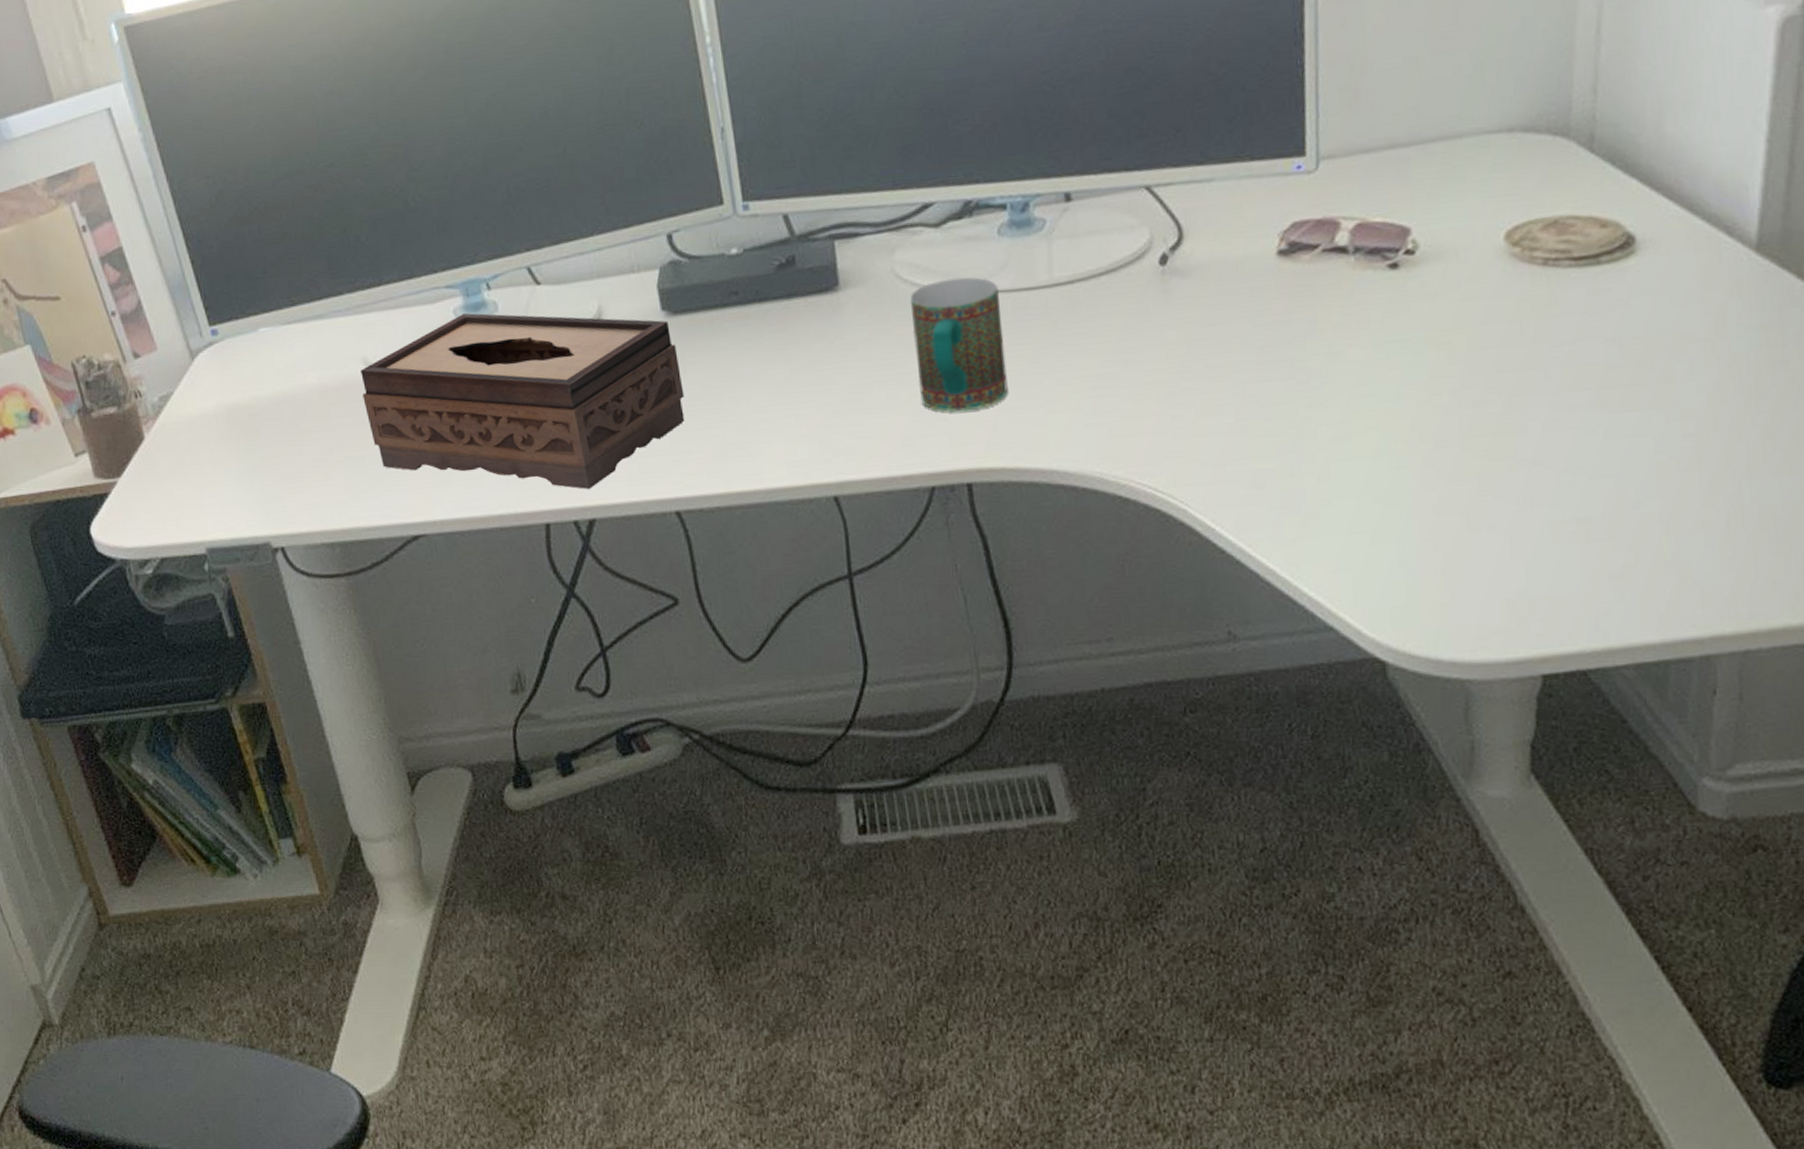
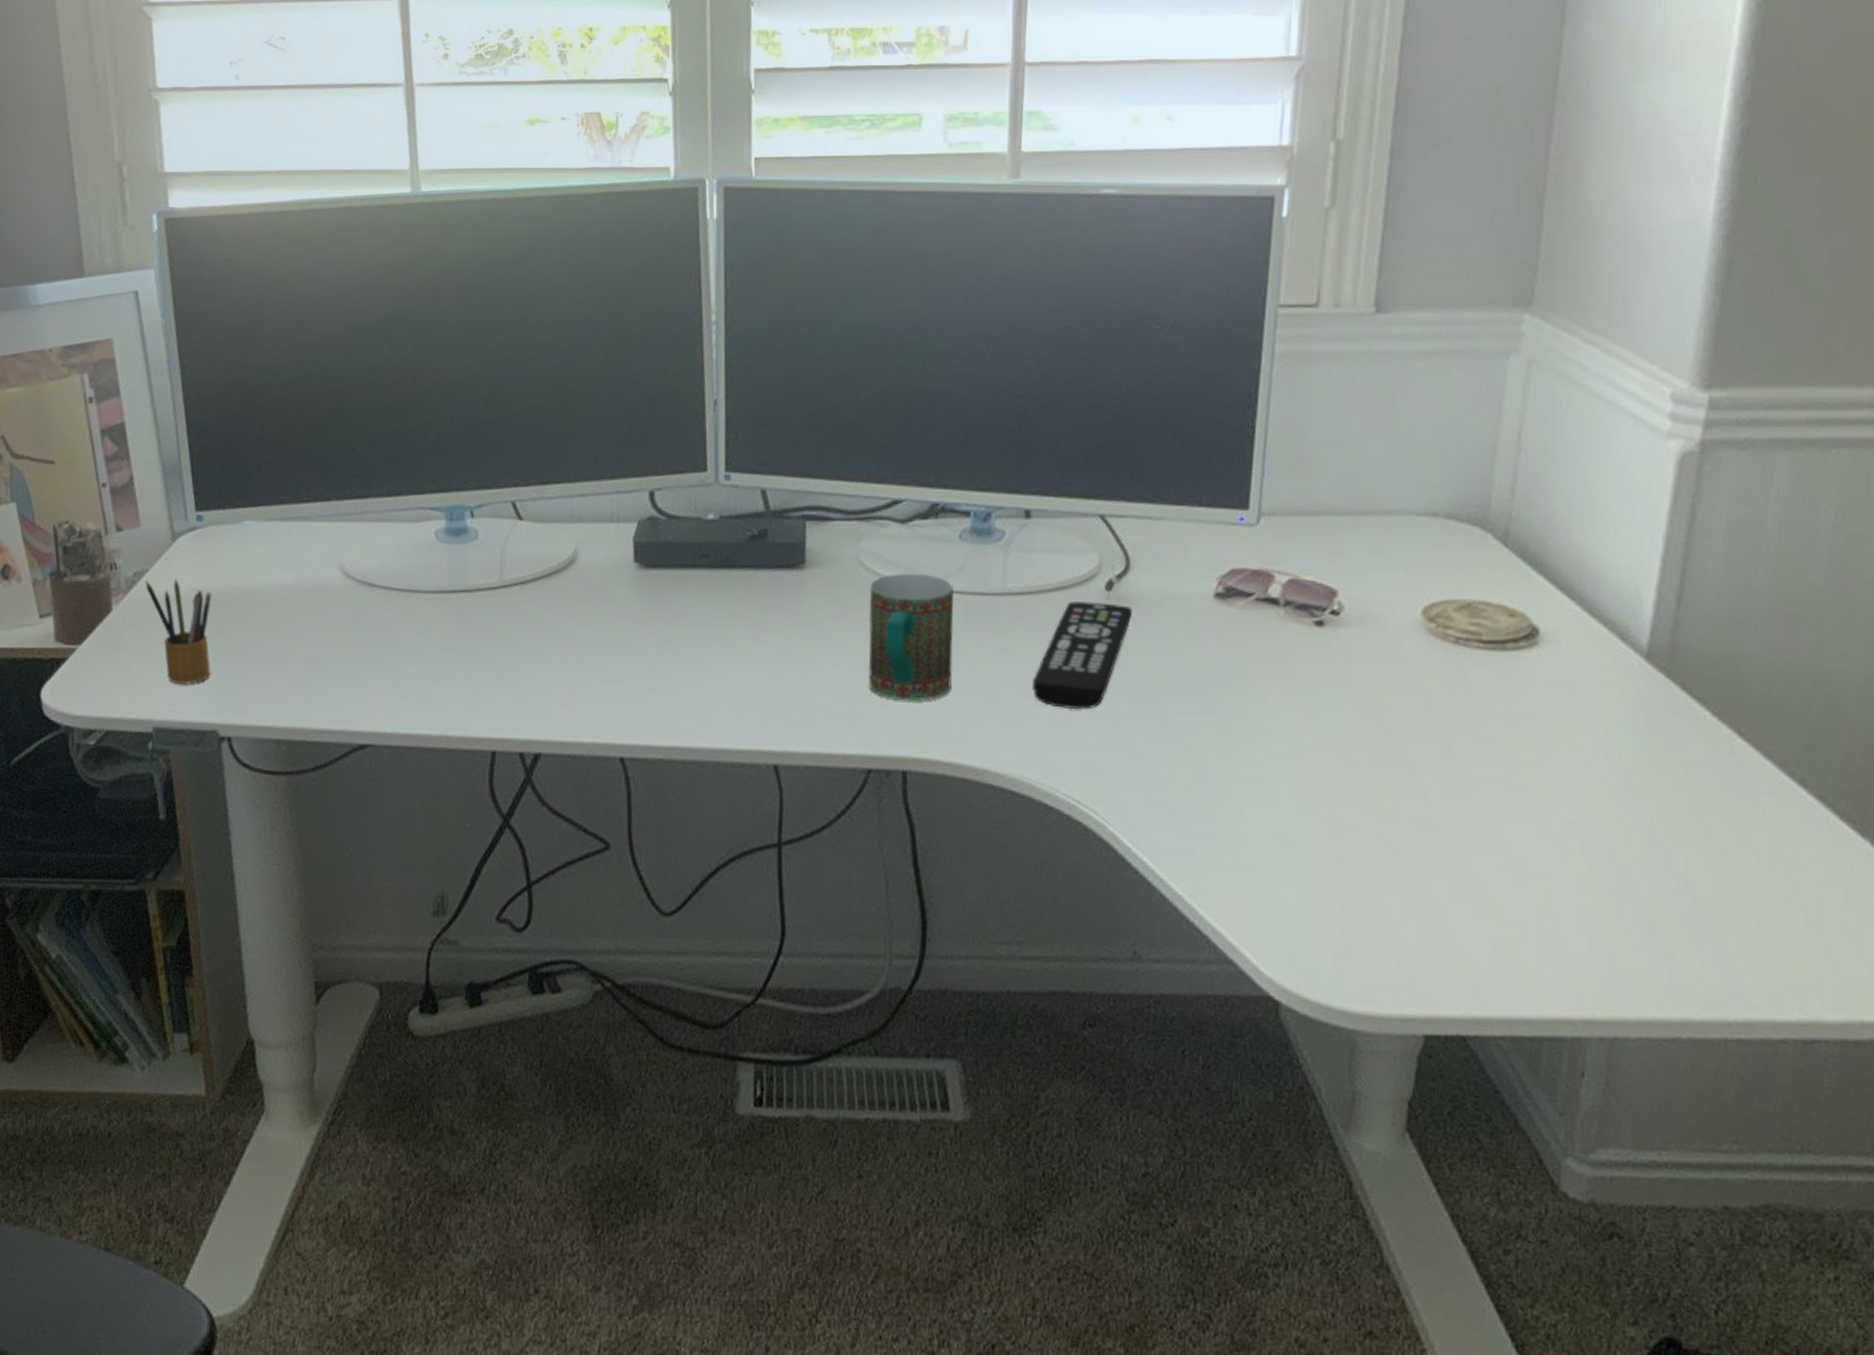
pencil box: none [172,397,253,502] -> present [145,578,212,684]
tissue box: present [361,312,685,489] -> none [333,535,645,723]
remote control: none [1093,277,1192,396] -> present [1033,601,1133,710]

